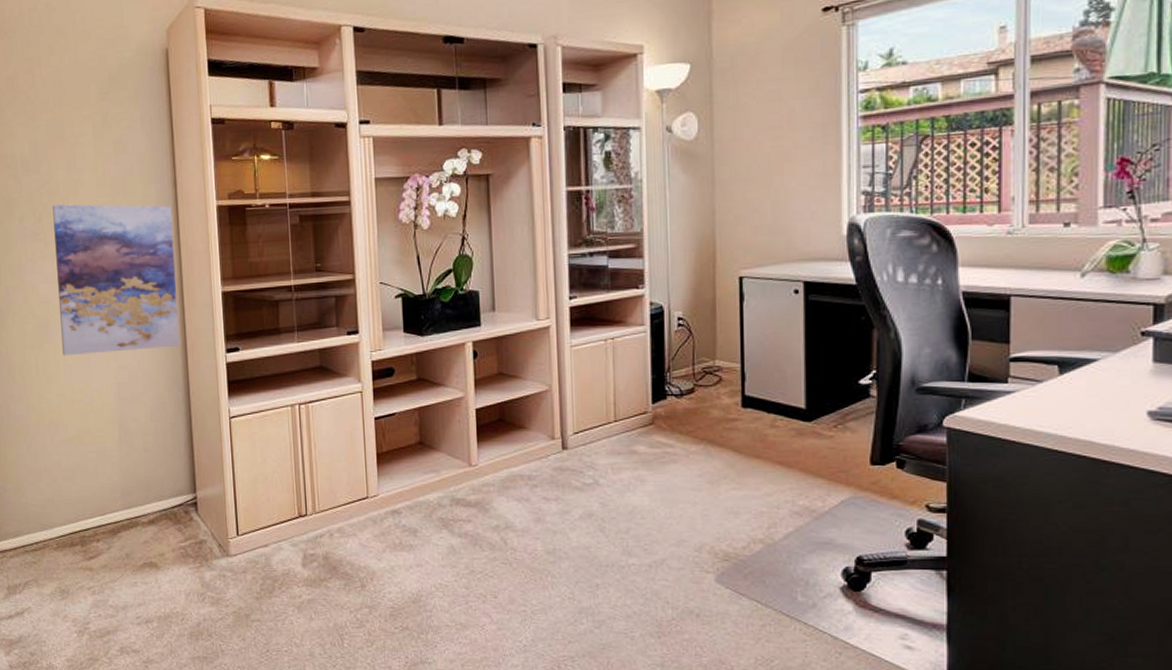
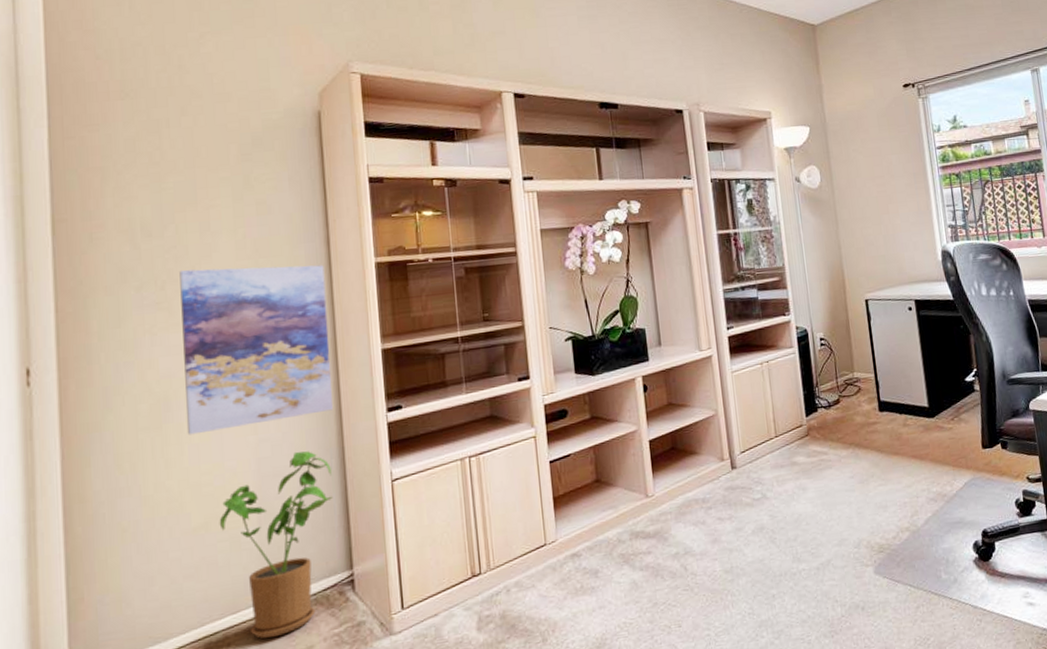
house plant: none [88,380,180,541] -> present [219,451,333,639]

